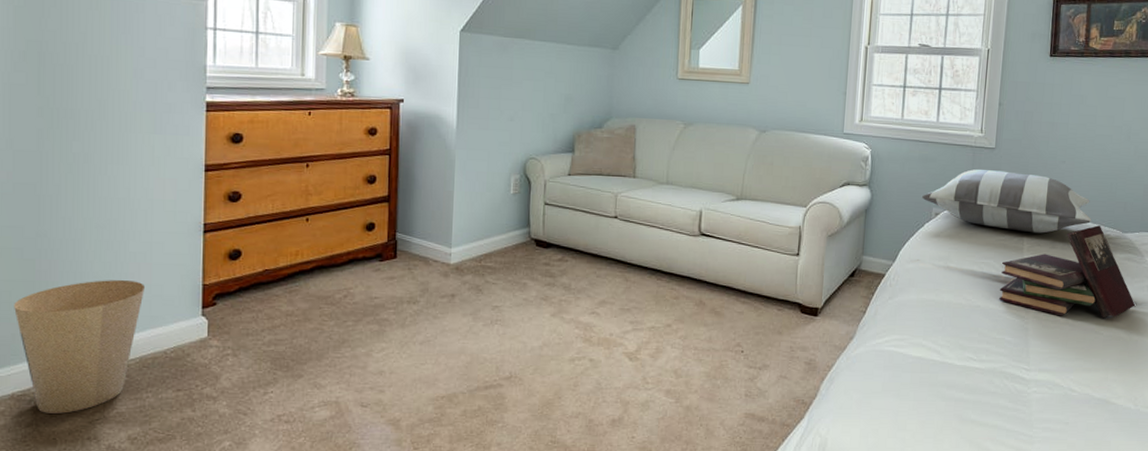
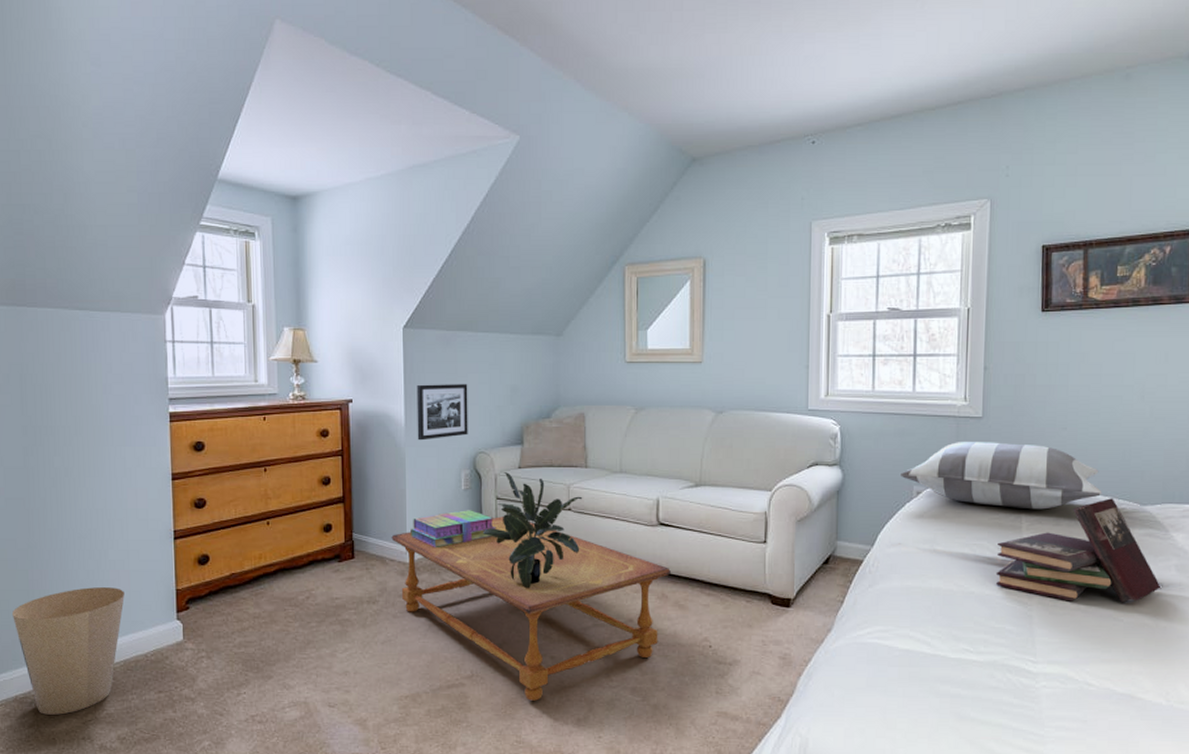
coffee table: none [436,222,710,402] -> present [391,517,672,701]
stack of books: none [456,214,543,250] -> present [410,510,496,547]
picture frame: none [468,88,522,144] -> present [417,384,468,441]
potted plant: none [528,179,629,293] -> present [482,472,583,589]

